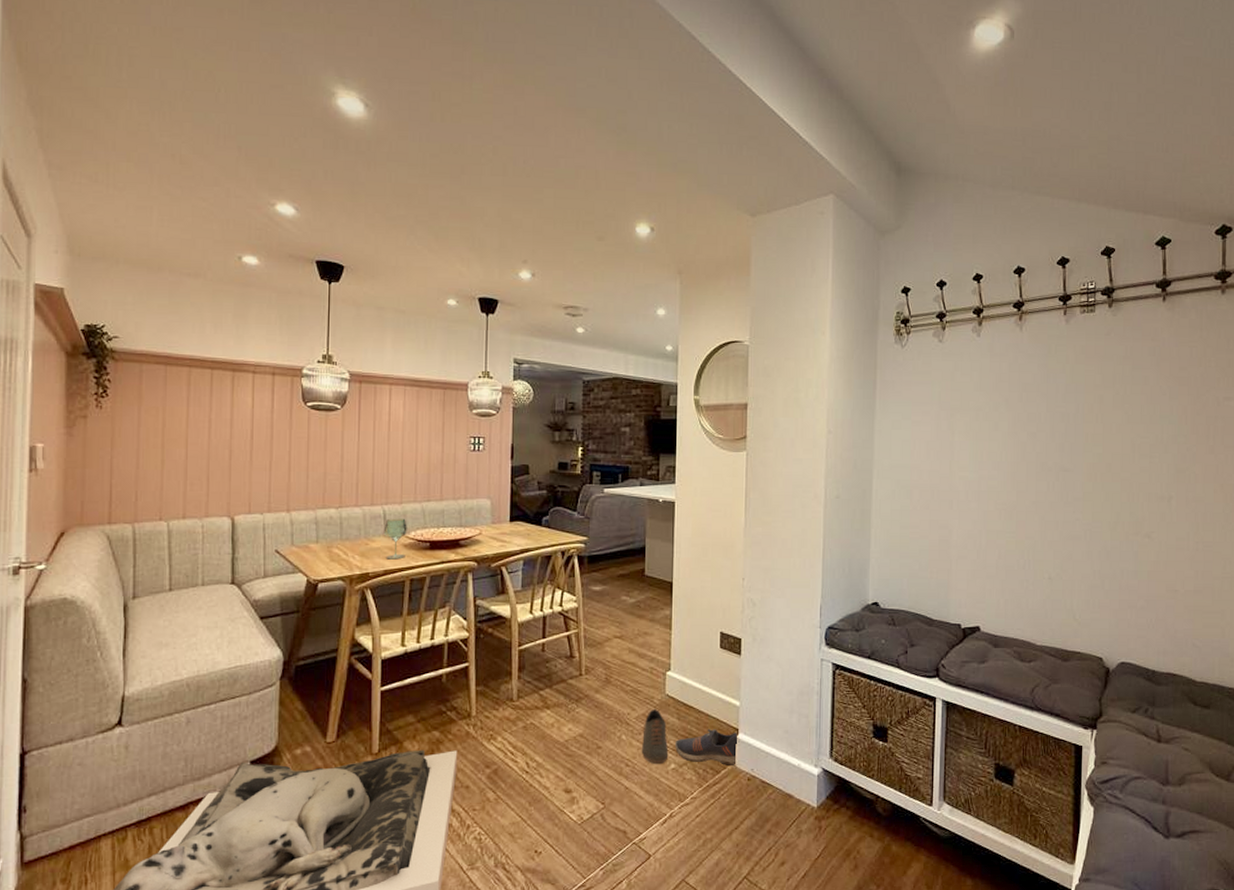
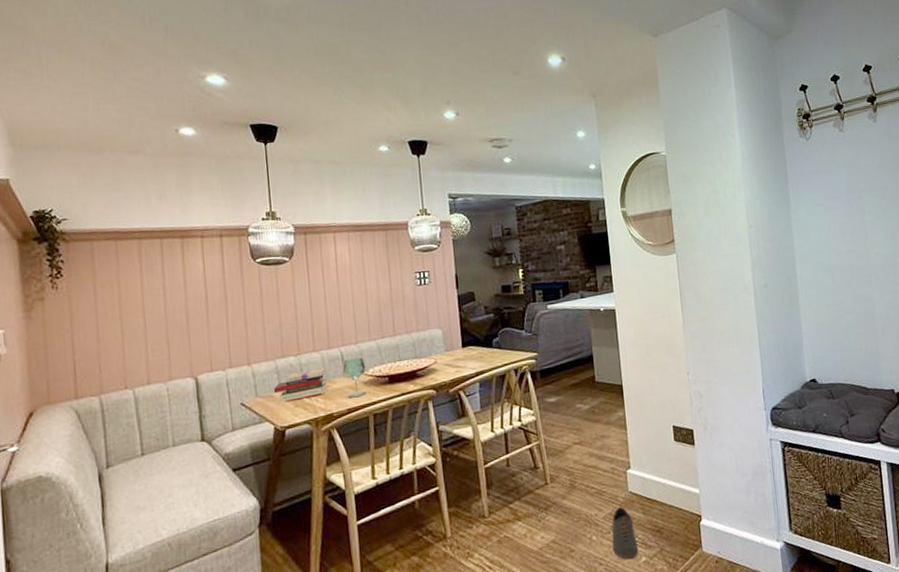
books: none [311,524,367,555] -> present [274,368,329,403]
shoe: present [675,729,739,767] -> none [643,518,705,553]

